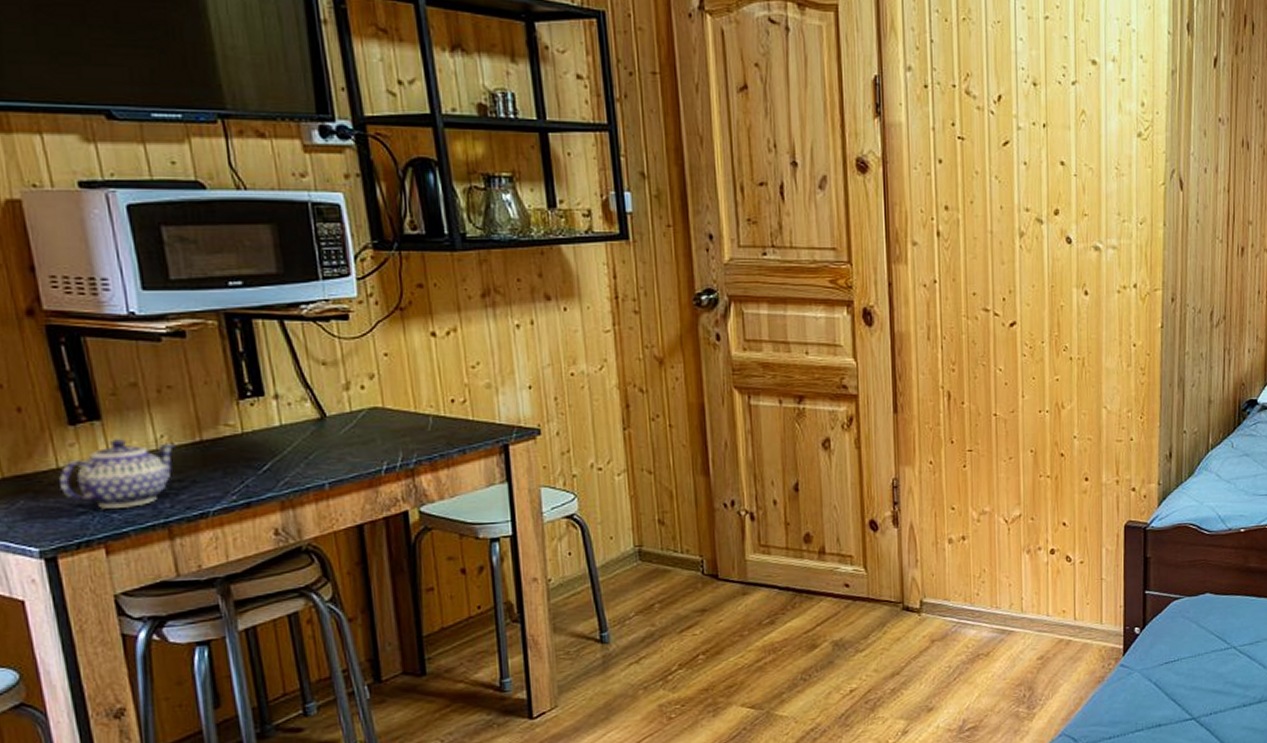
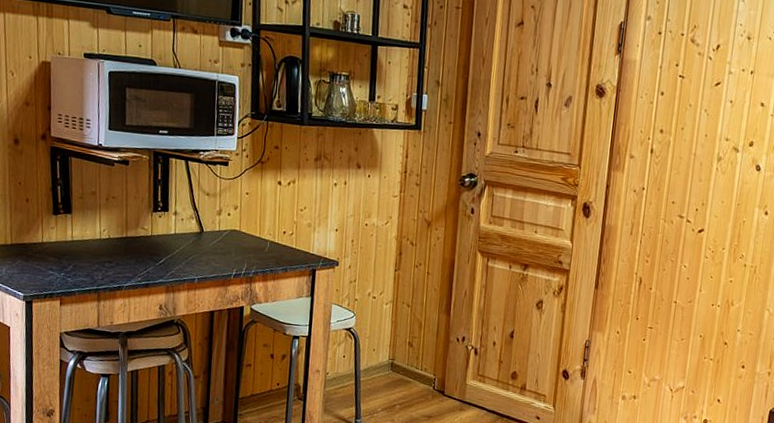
teapot: present [59,438,175,509] -> none [42,227,111,276]

